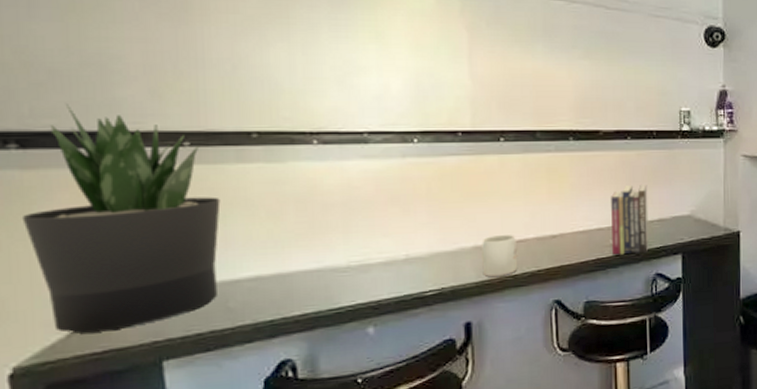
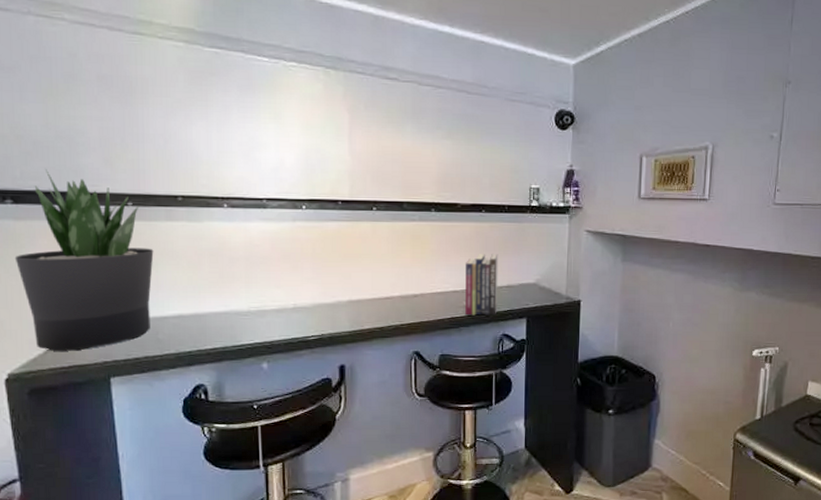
mug: present [482,234,518,277] -> none [355,291,385,328]

